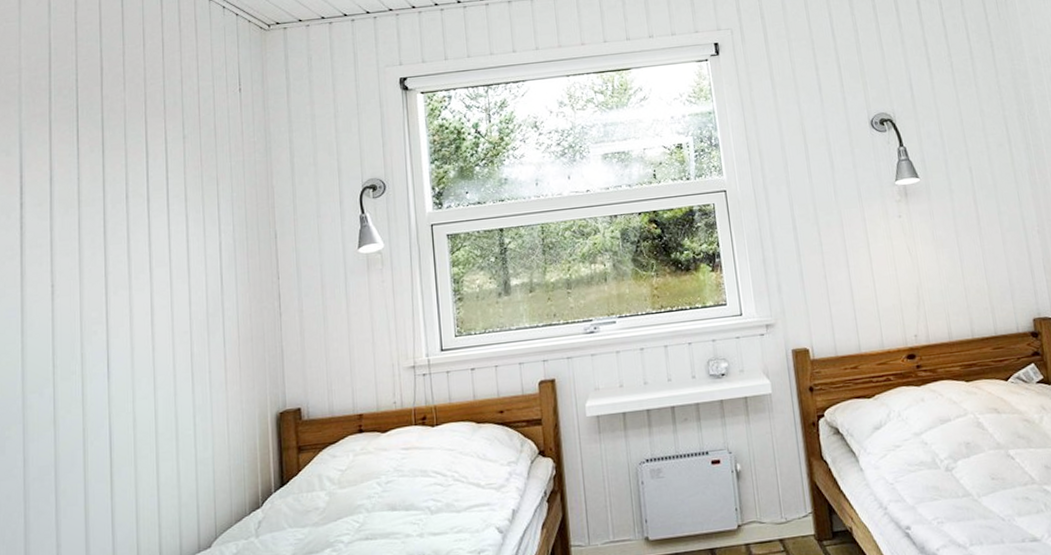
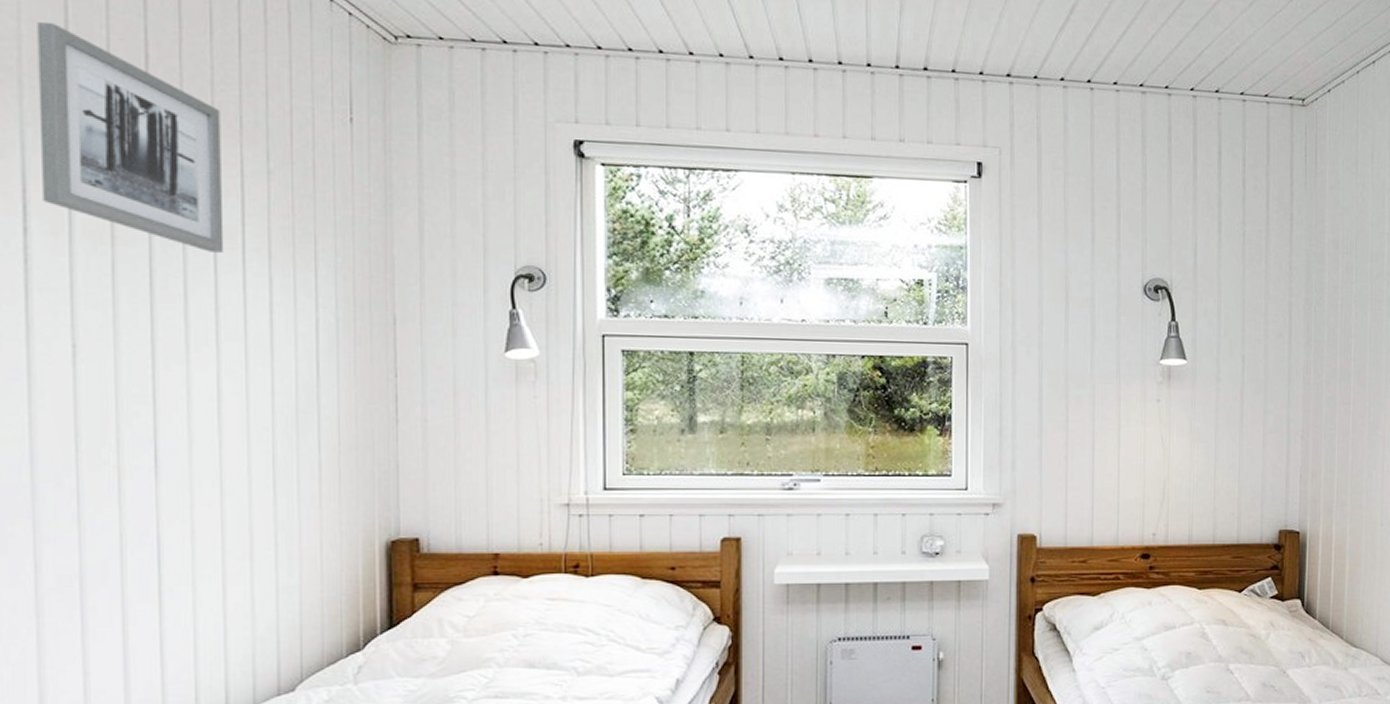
wall art: none [31,56,155,203] -> present [37,21,224,253]

